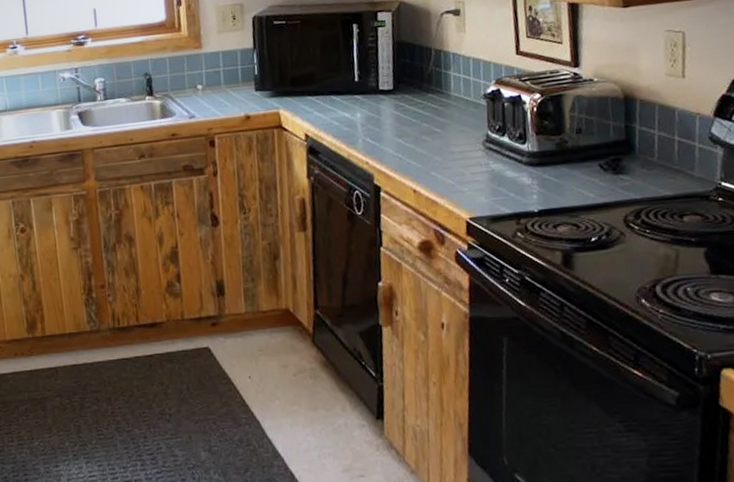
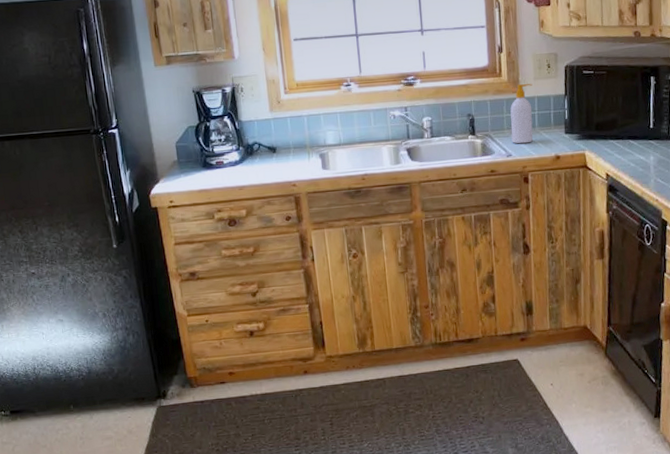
soap bottle: none [192,37,219,104] -> present [510,83,533,144]

